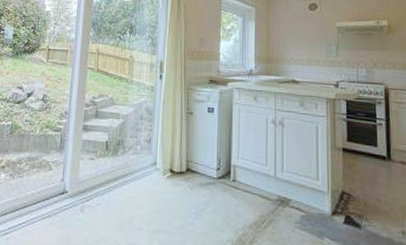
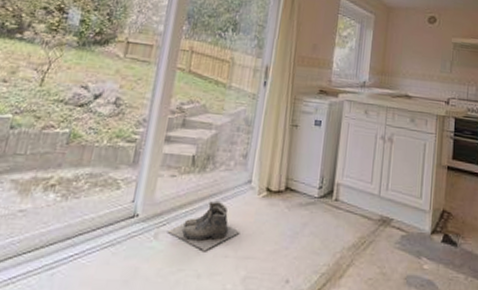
boots: none [90,181,151,225] -> present [167,201,241,252]

